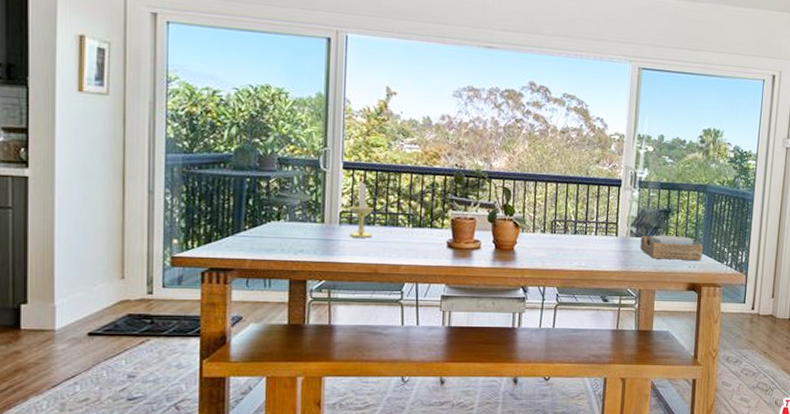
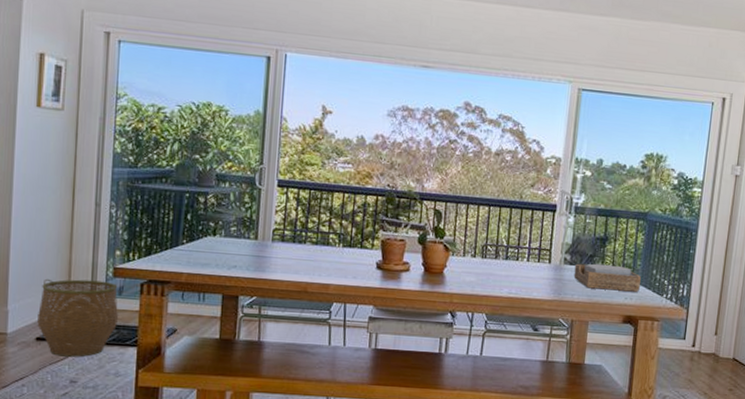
basket: none [87,270,179,351] -> present [36,278,119,357]
candlestick: present [349,176,374,238] -> none [282,194,305,256]

